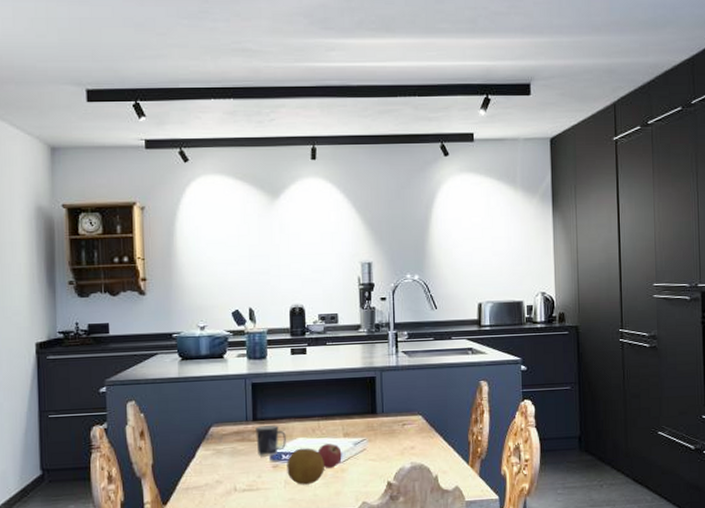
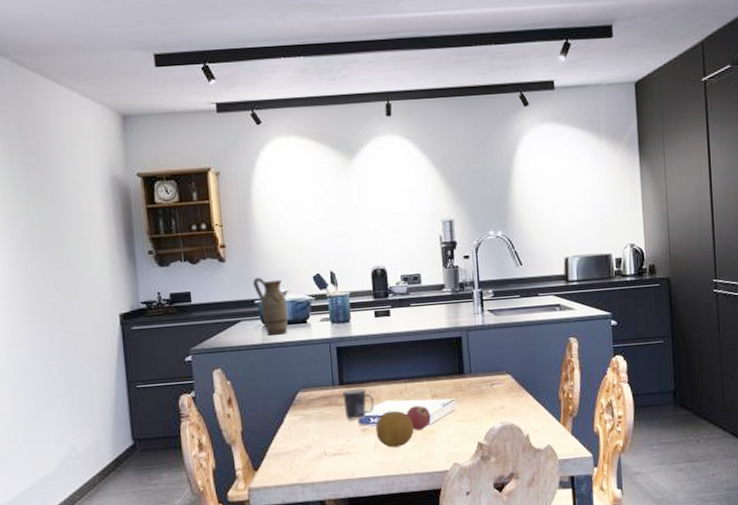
ceramic jug: none [172,311,205,369] -> present [253,277,289,336]

